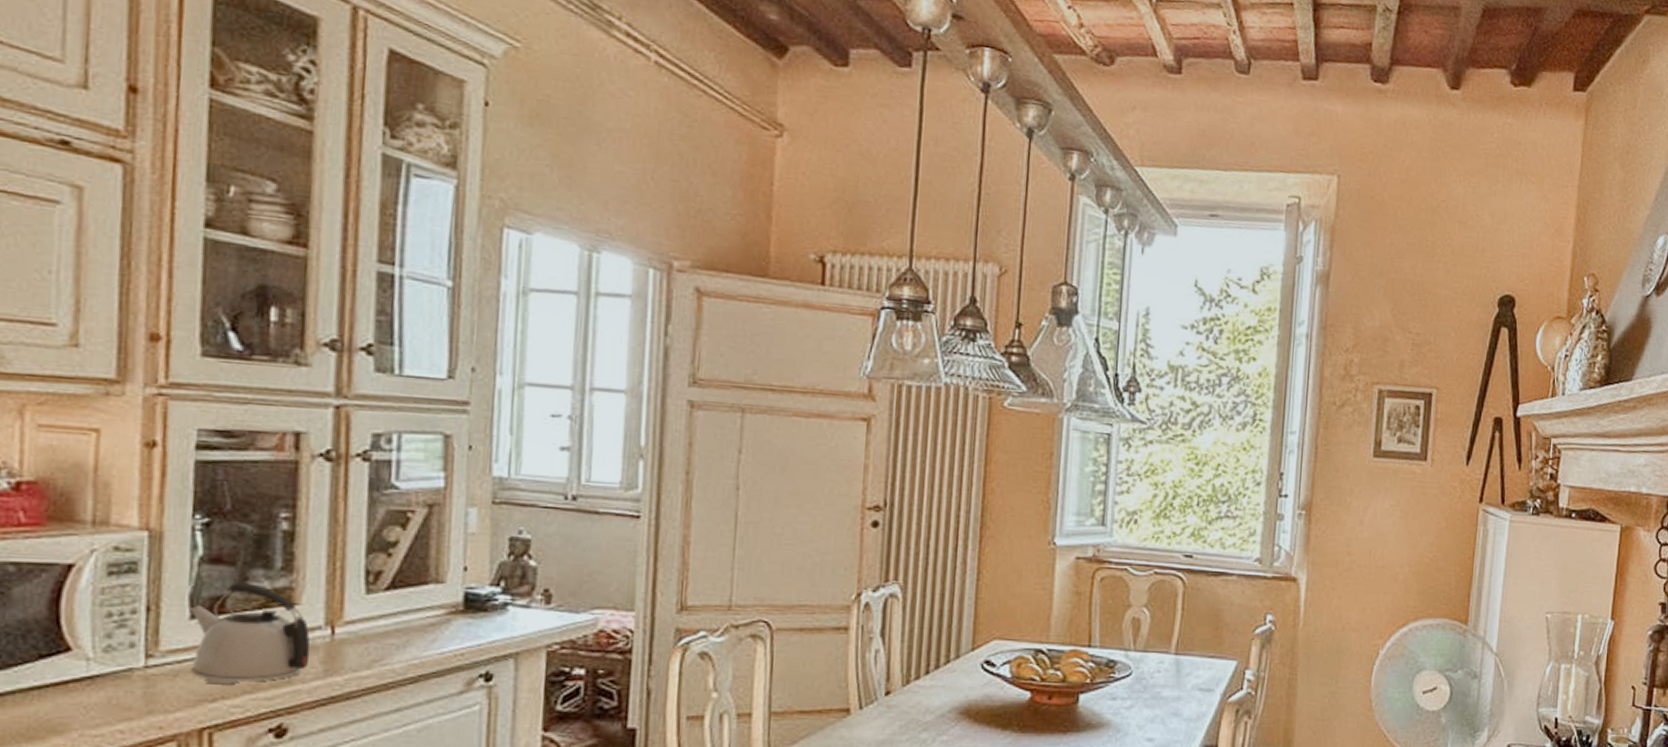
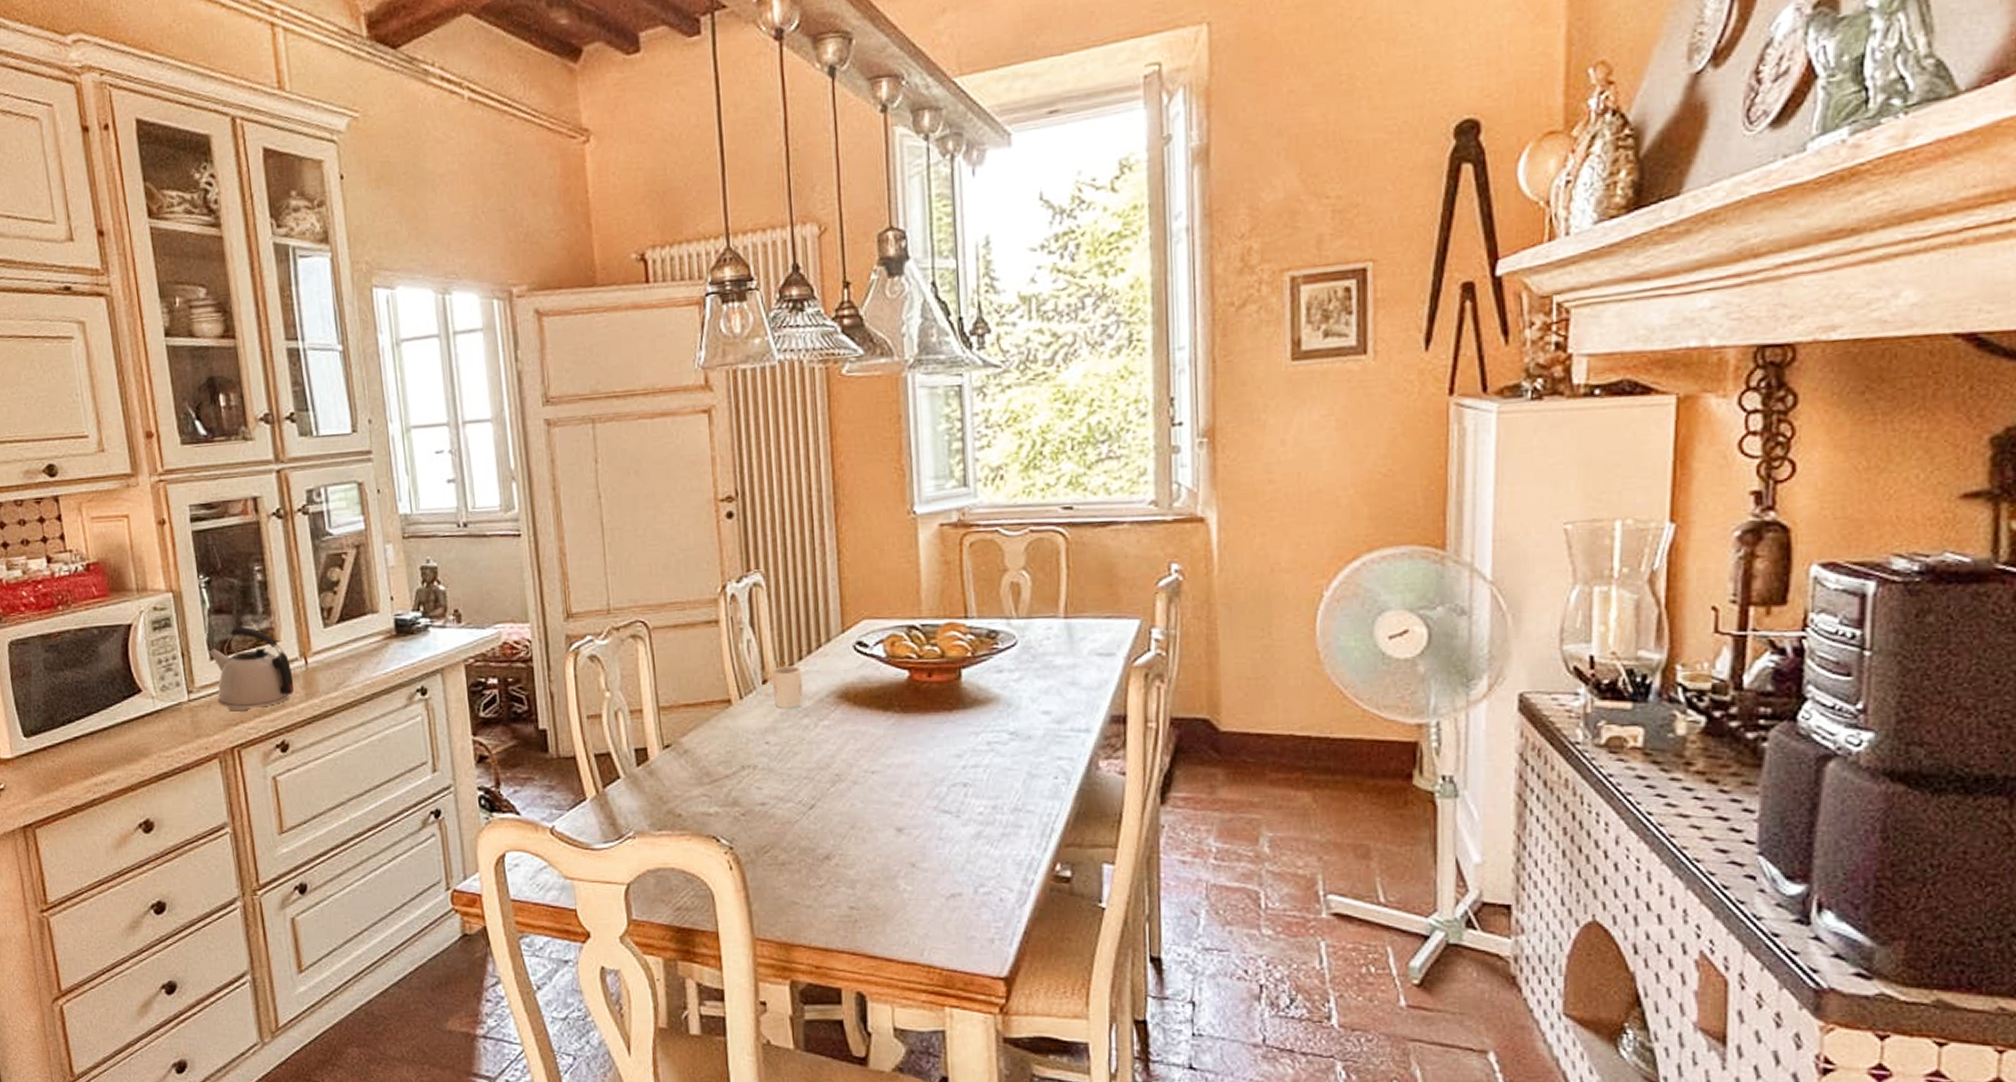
mug: none [894,679,927,721] -> present [771,666,804,708]

